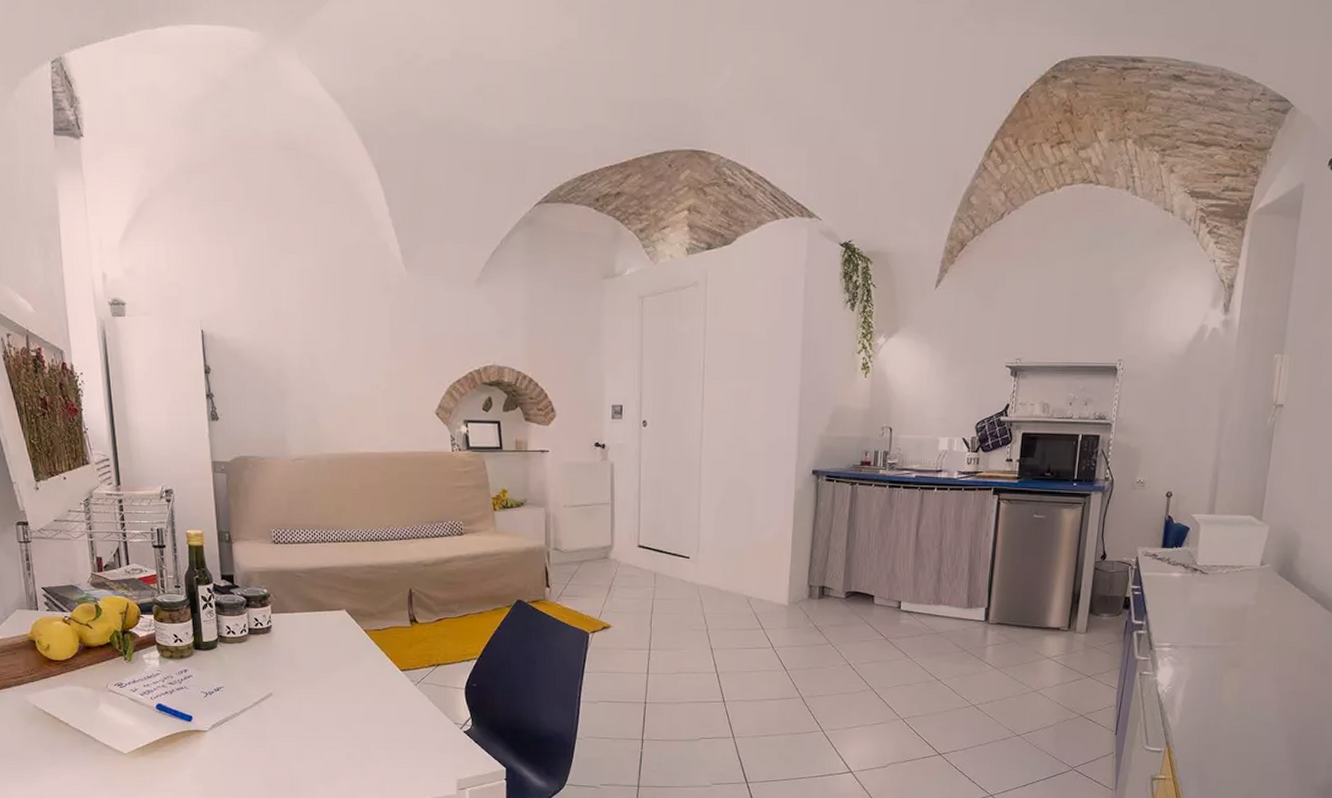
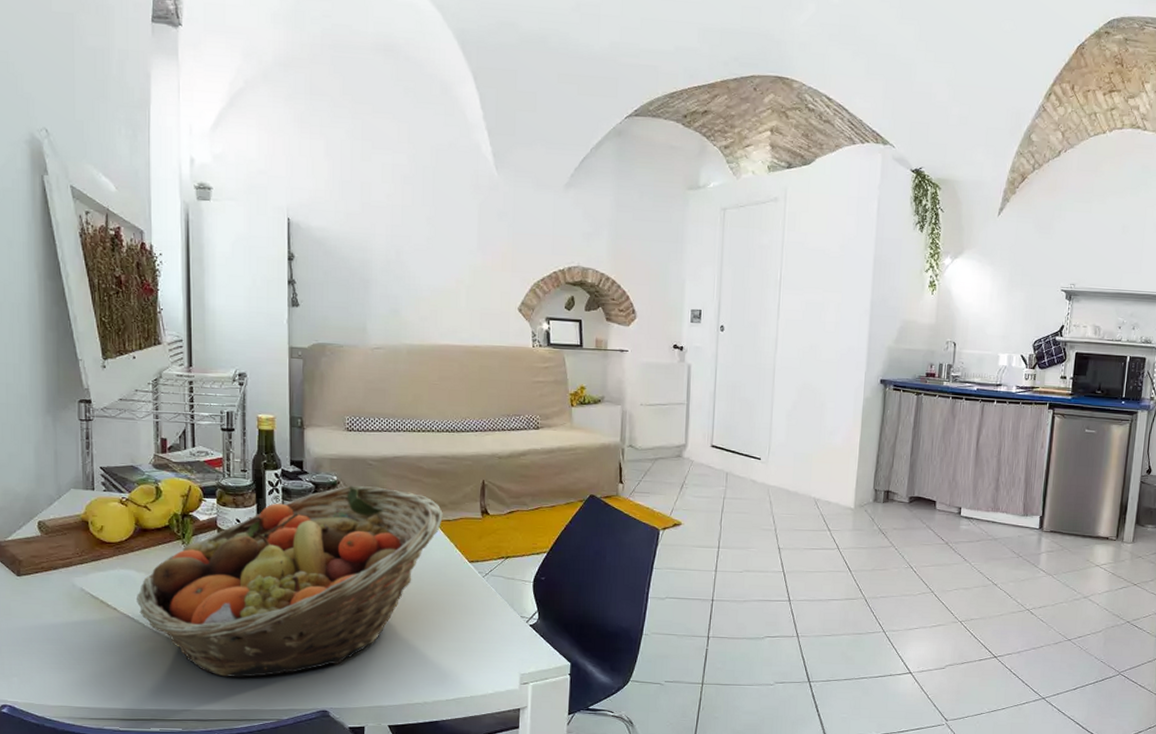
fruit basket: none [86,598,373,787] -> present [137,486,443,677]

